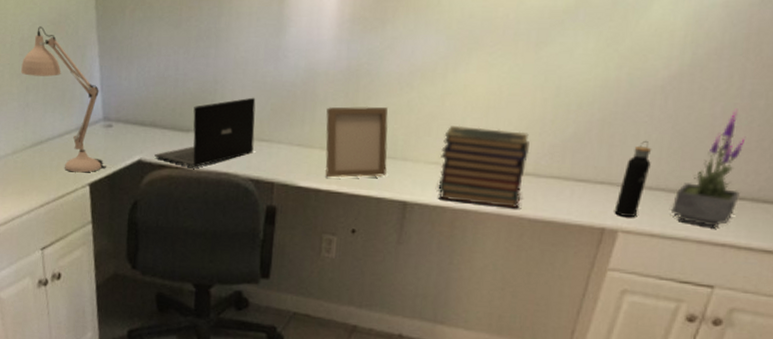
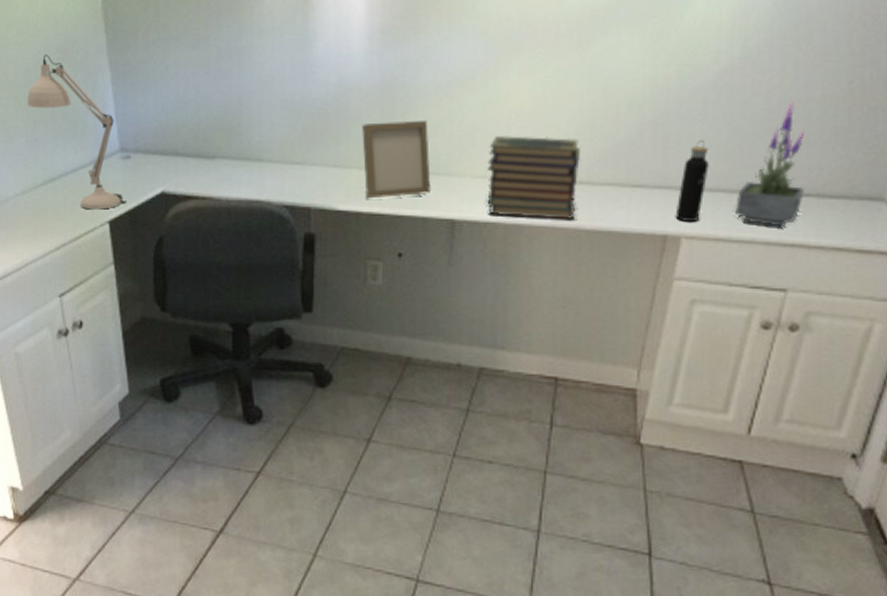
laptop: present [155,97,256,167] -> none [179,117,286,197]

